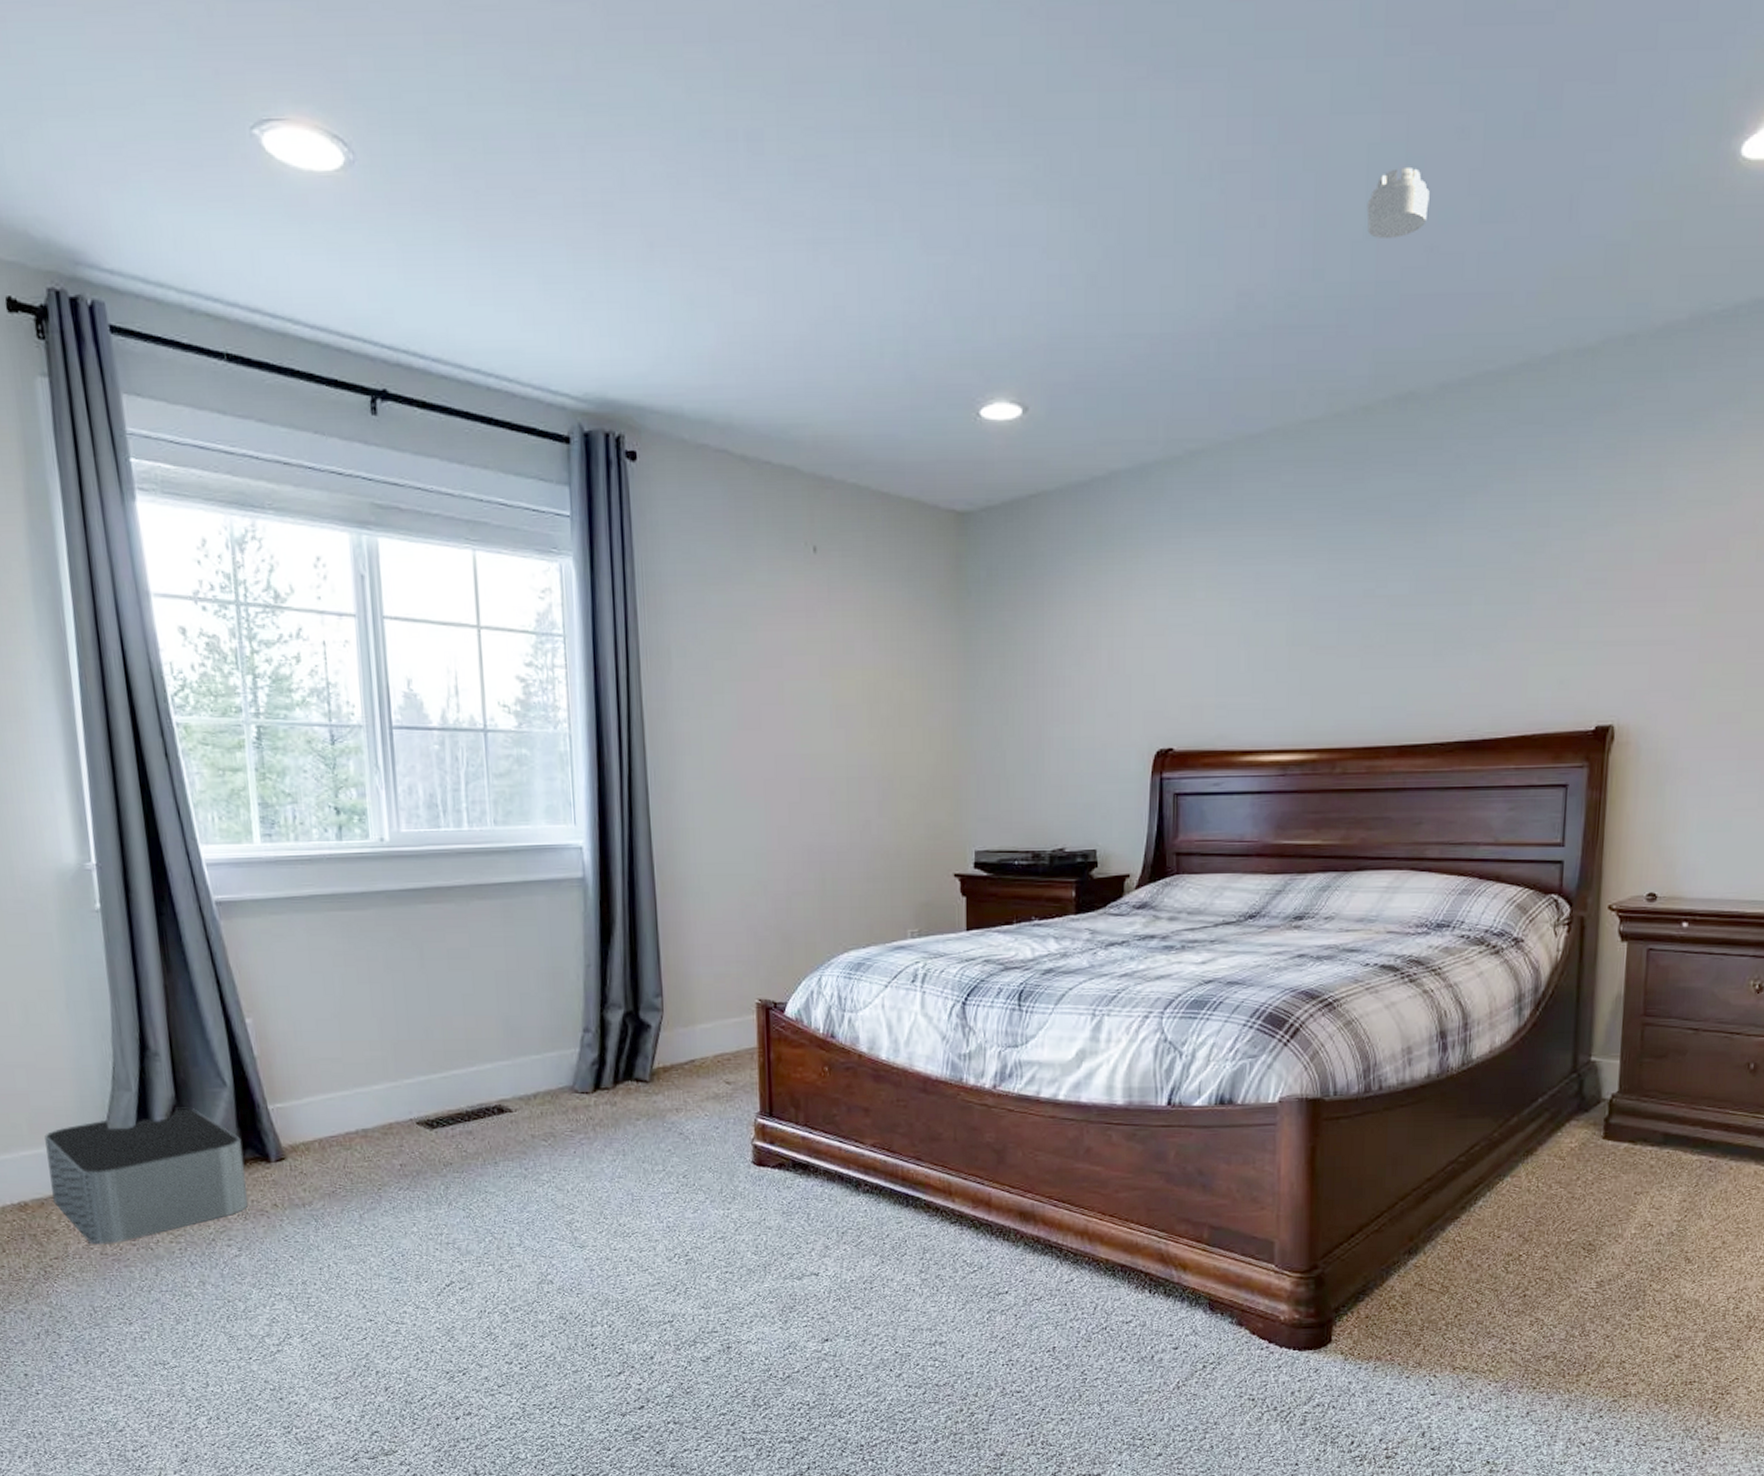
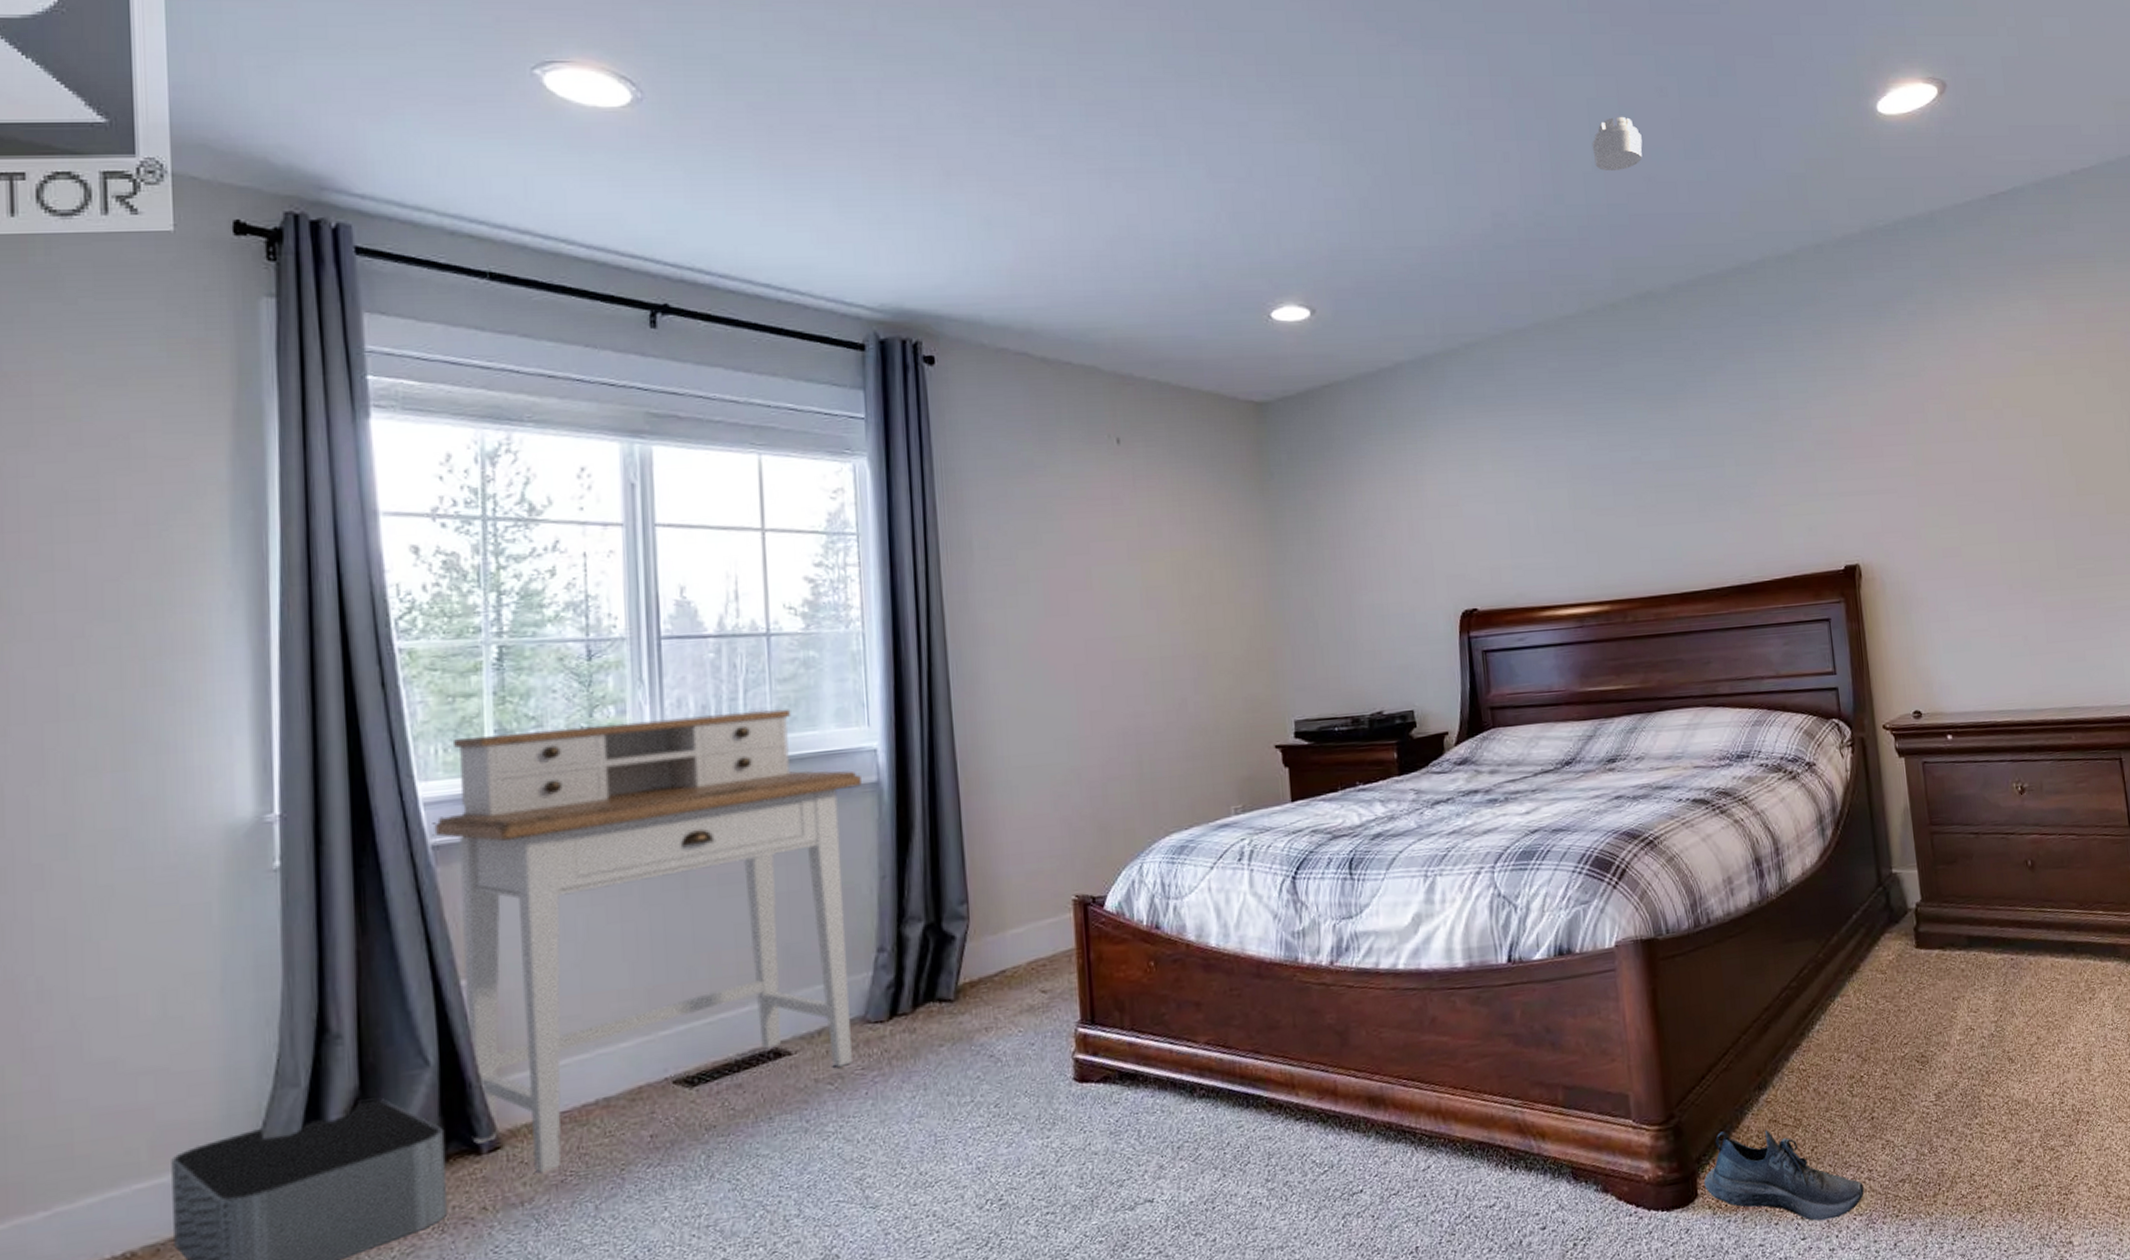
desk: none [214,802,569,1184] -> present [432,709,862,1174]
shoe: none [1339,1287,1504,1381] -> present [1703,1130,1864,1221]

